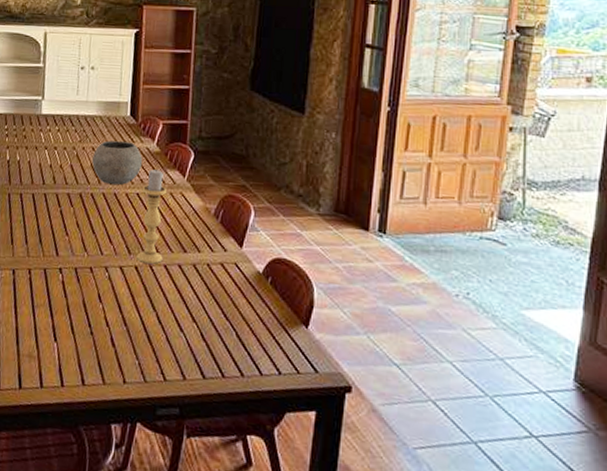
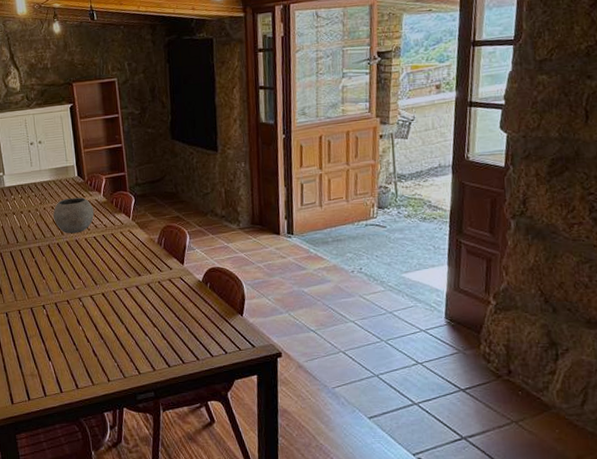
candle holder: present [136,168,166,264] -> none [97,215,123,289]

